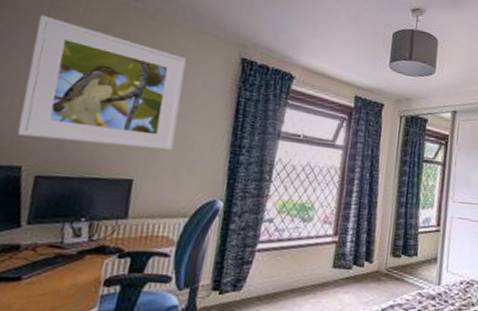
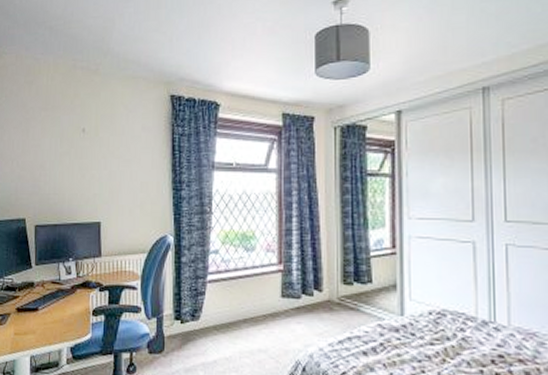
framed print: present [17,15,187,151] -> none [19,90,127,193]

